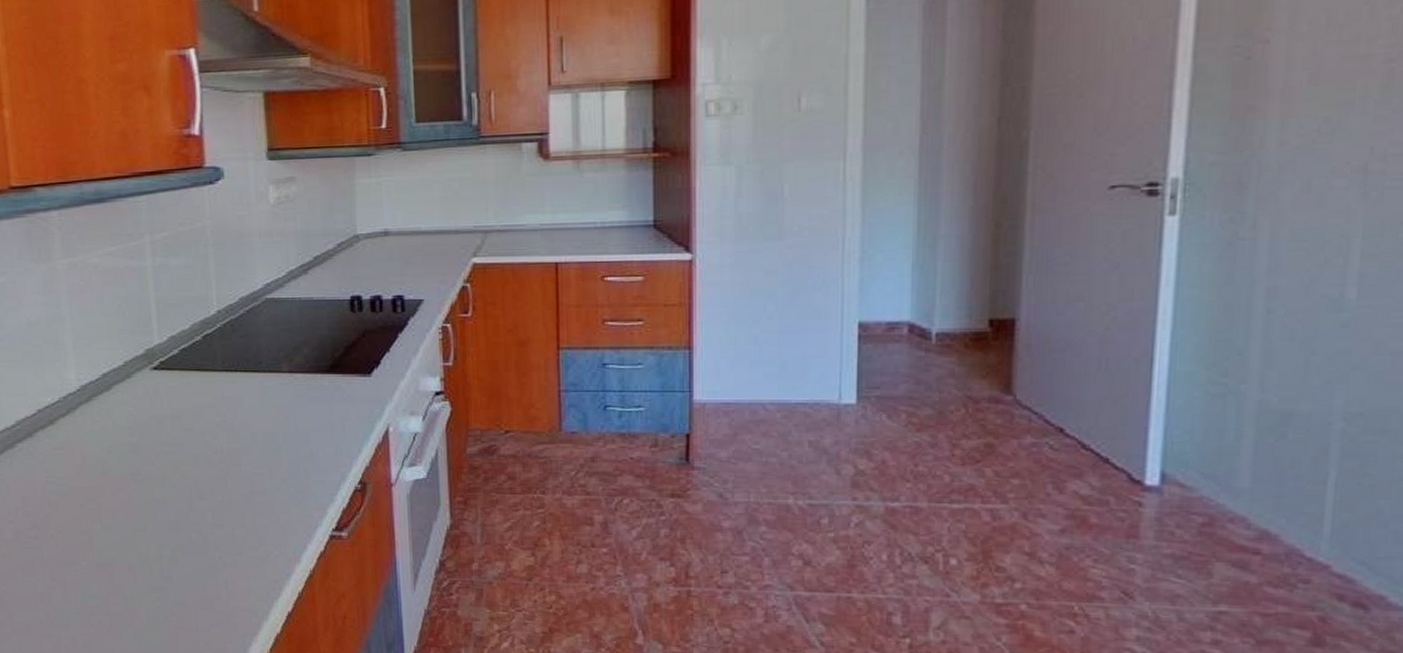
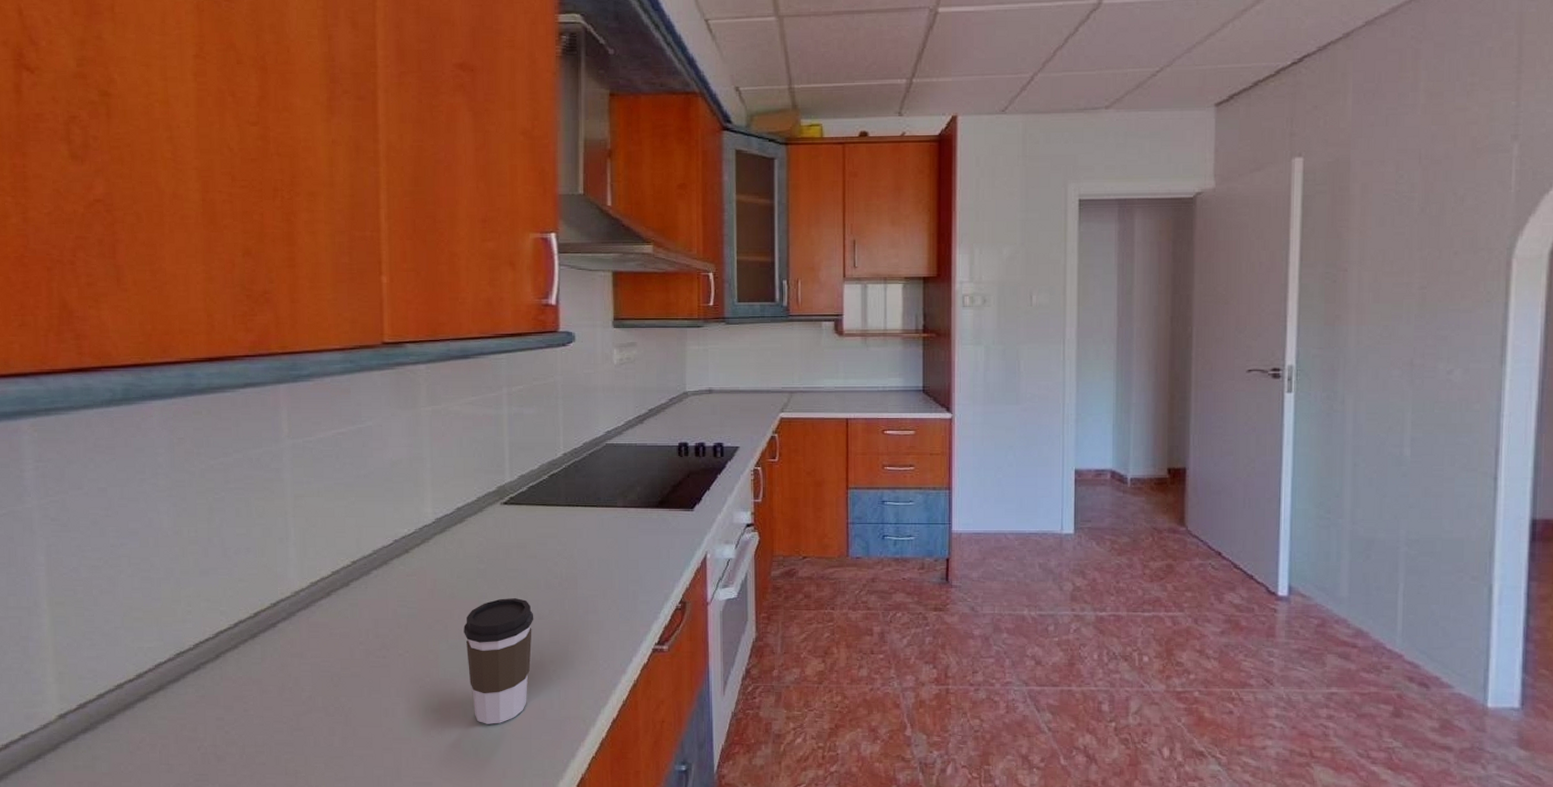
coffee cup: none [118,475,195,614] -> present [464,598,534,724]

